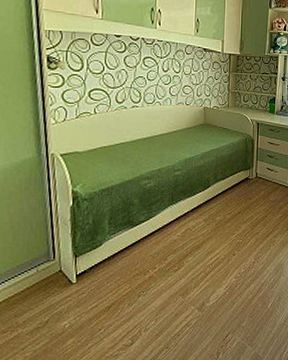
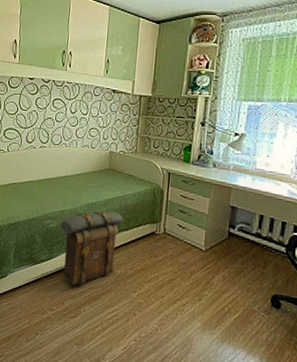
backpack: none [158,163,220,240] -> present [60,210,123,285]

